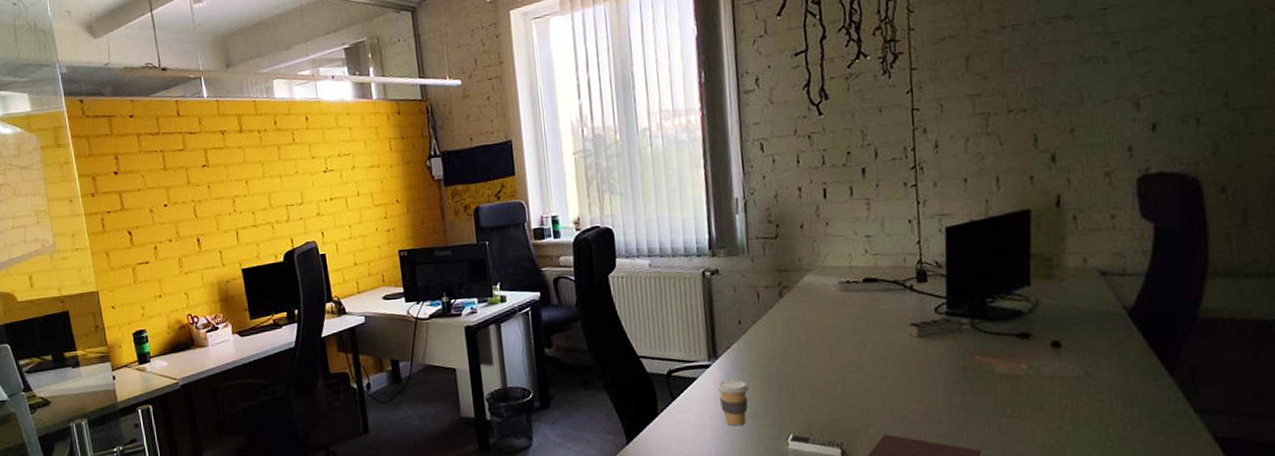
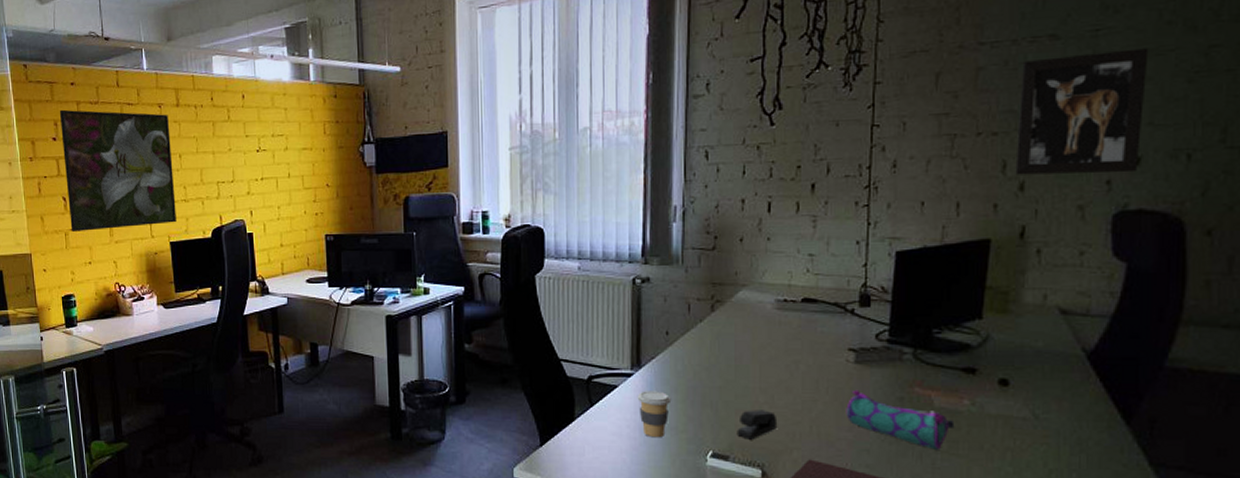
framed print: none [119,140,247,266] -> present [59,109,176,232]
stapler: none [814,389,852,420] -> present [737,410,778,440]
pencil case: none [914,362,1016,415] -> present [846,389,955,450]
wall art: none [1042,23,1155,148] -> present [1015,48,1149,175]

